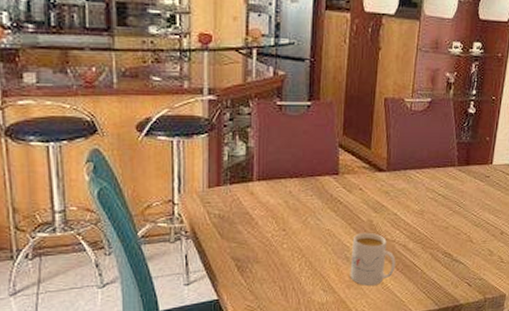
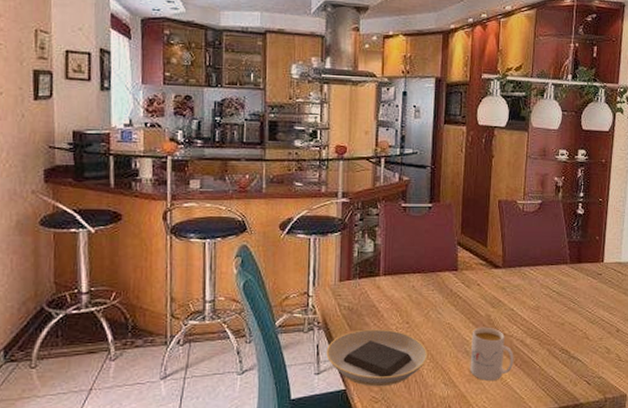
plate: none [196,237,306,296] -> present [326,329,428,387]

